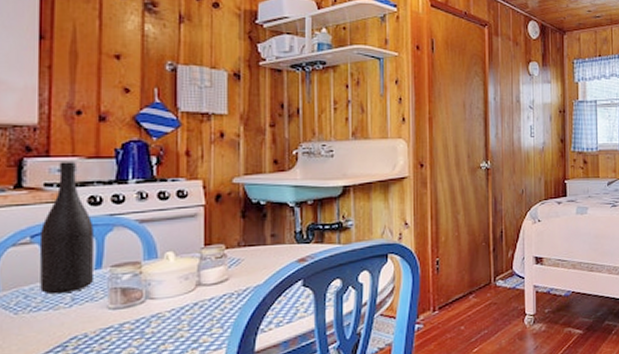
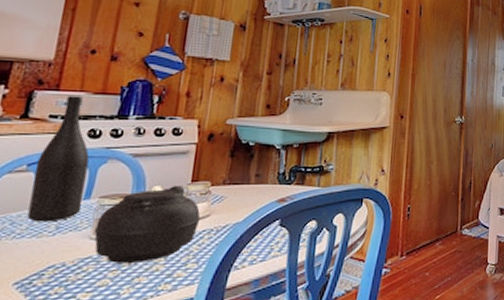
teapot: none [111,251,219,332] -> present [93,186,201,264]

